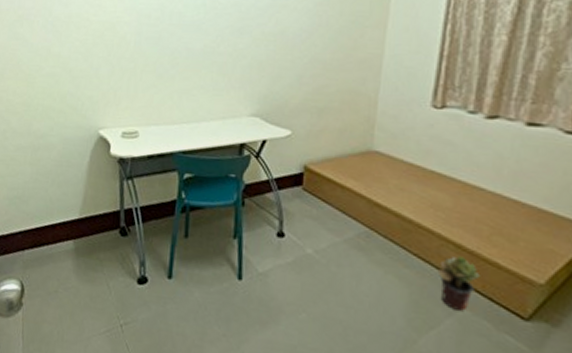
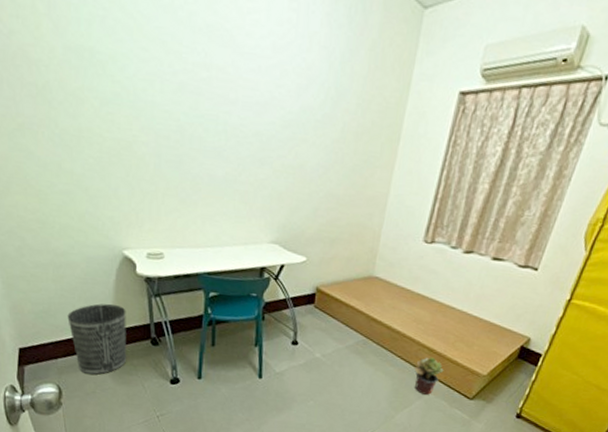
wastebasket: none [39,188,97,270] -> present [67,303,126,375]

